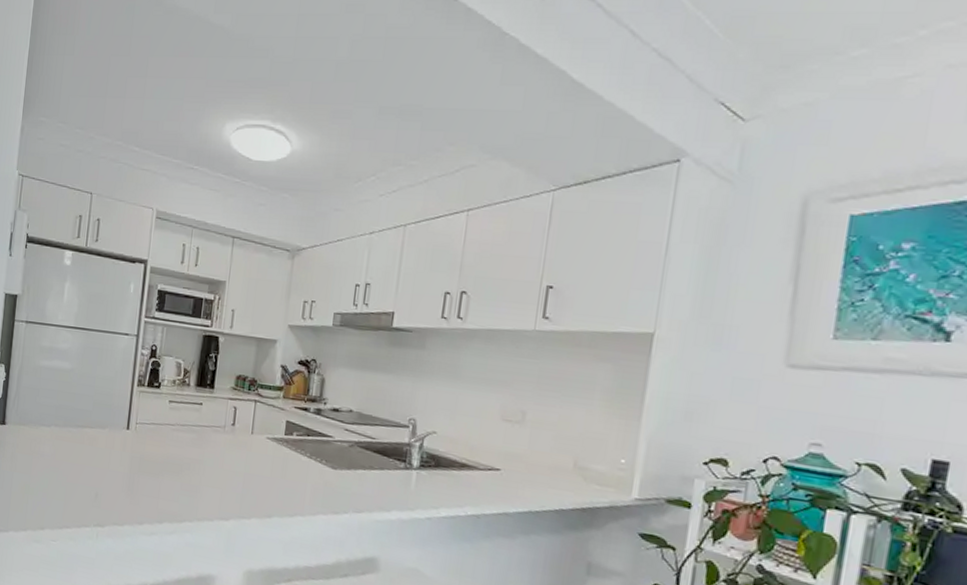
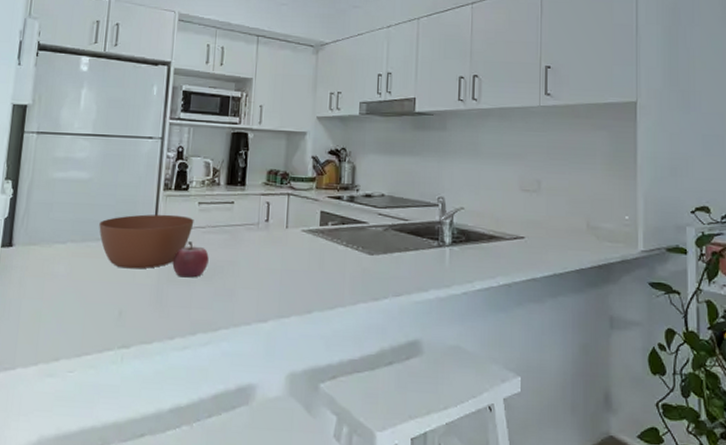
bowl: none [79,406,165,458] -> present [99,214,194,269]
fruit: none [143,437,177,471] -> present [172,241,209,278]

